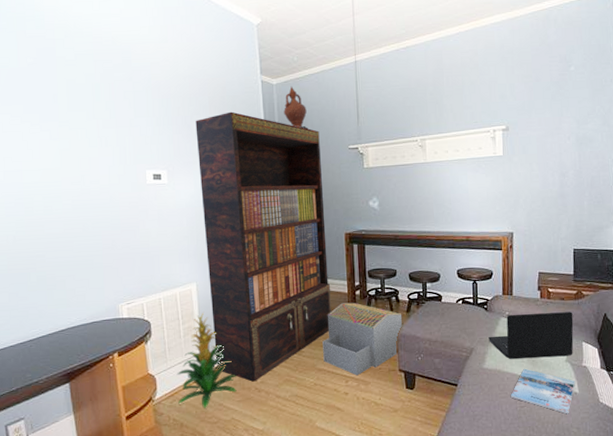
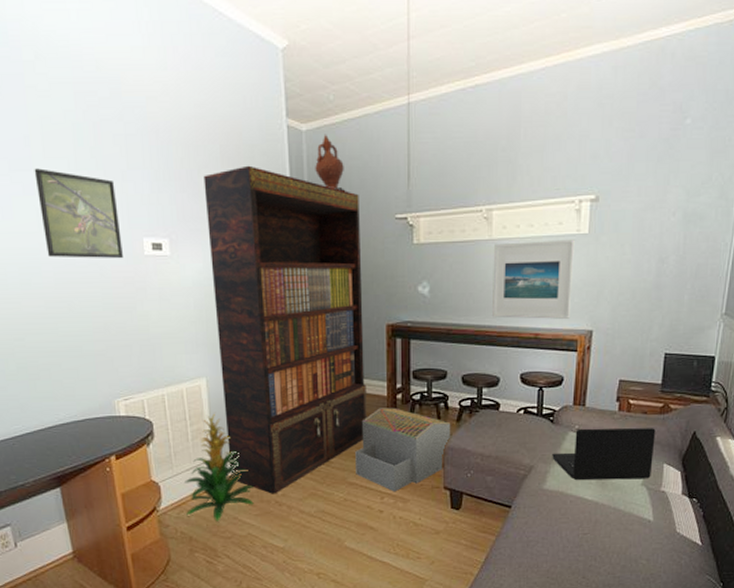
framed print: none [60,119,129,188] -> present [34,168,123,259]
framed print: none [428,160,494,225] -> present [493,239,574,319]
magazine: present [510,368,575,414] -> none [572,491,650,544]

